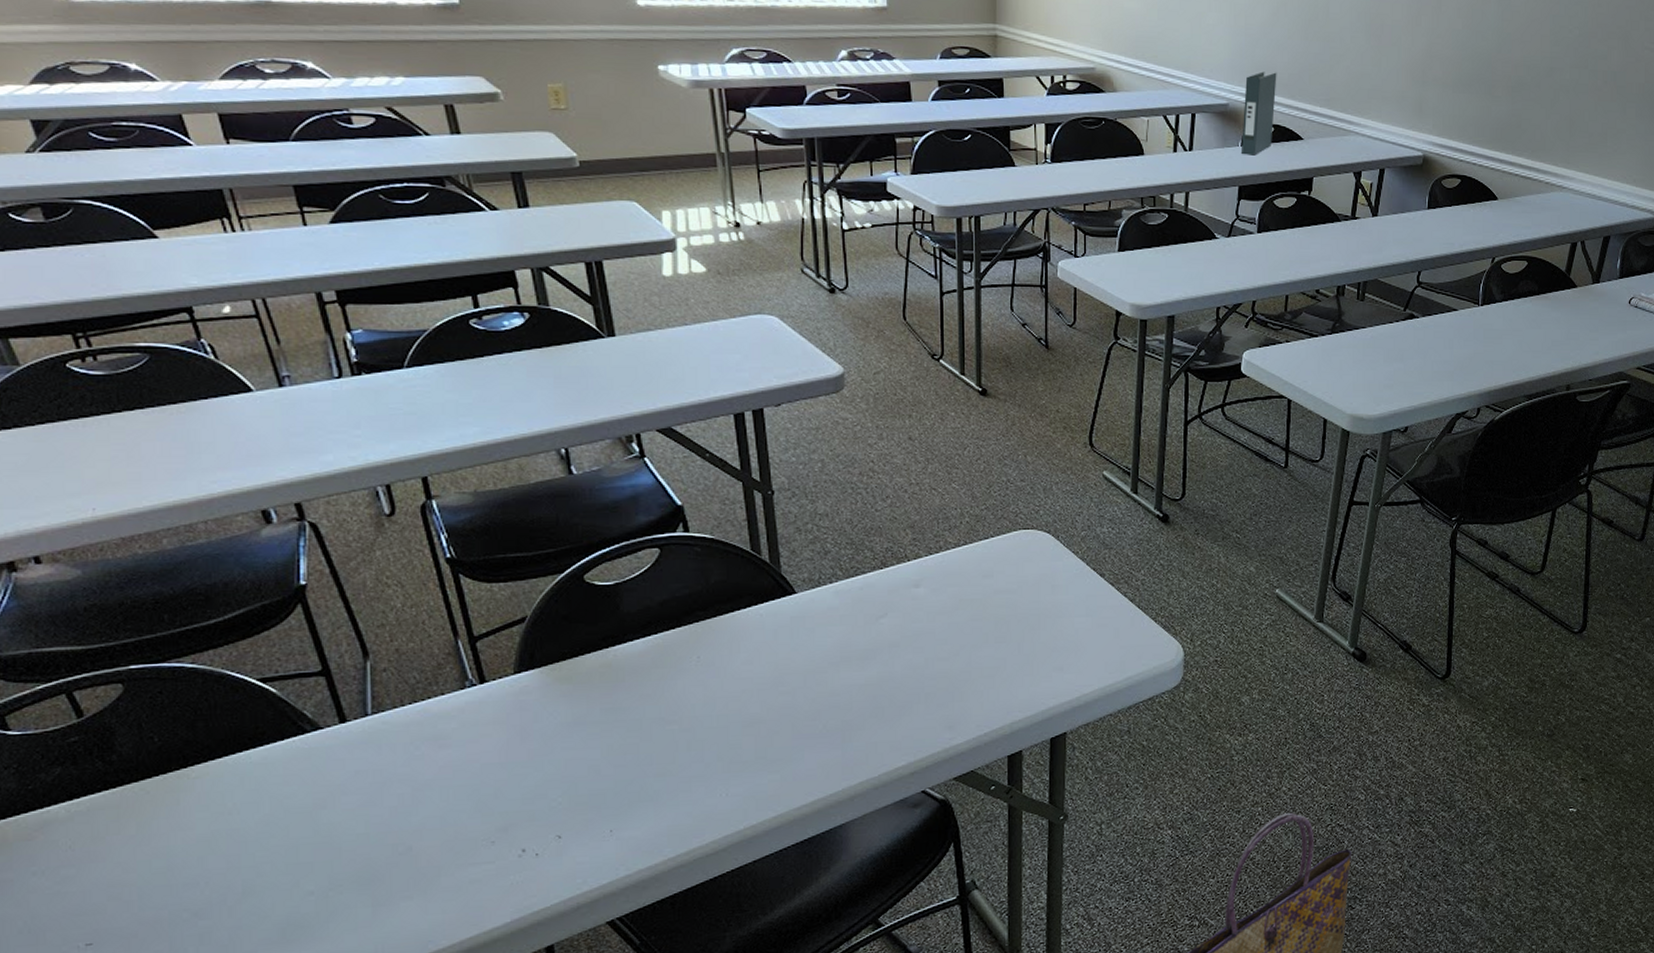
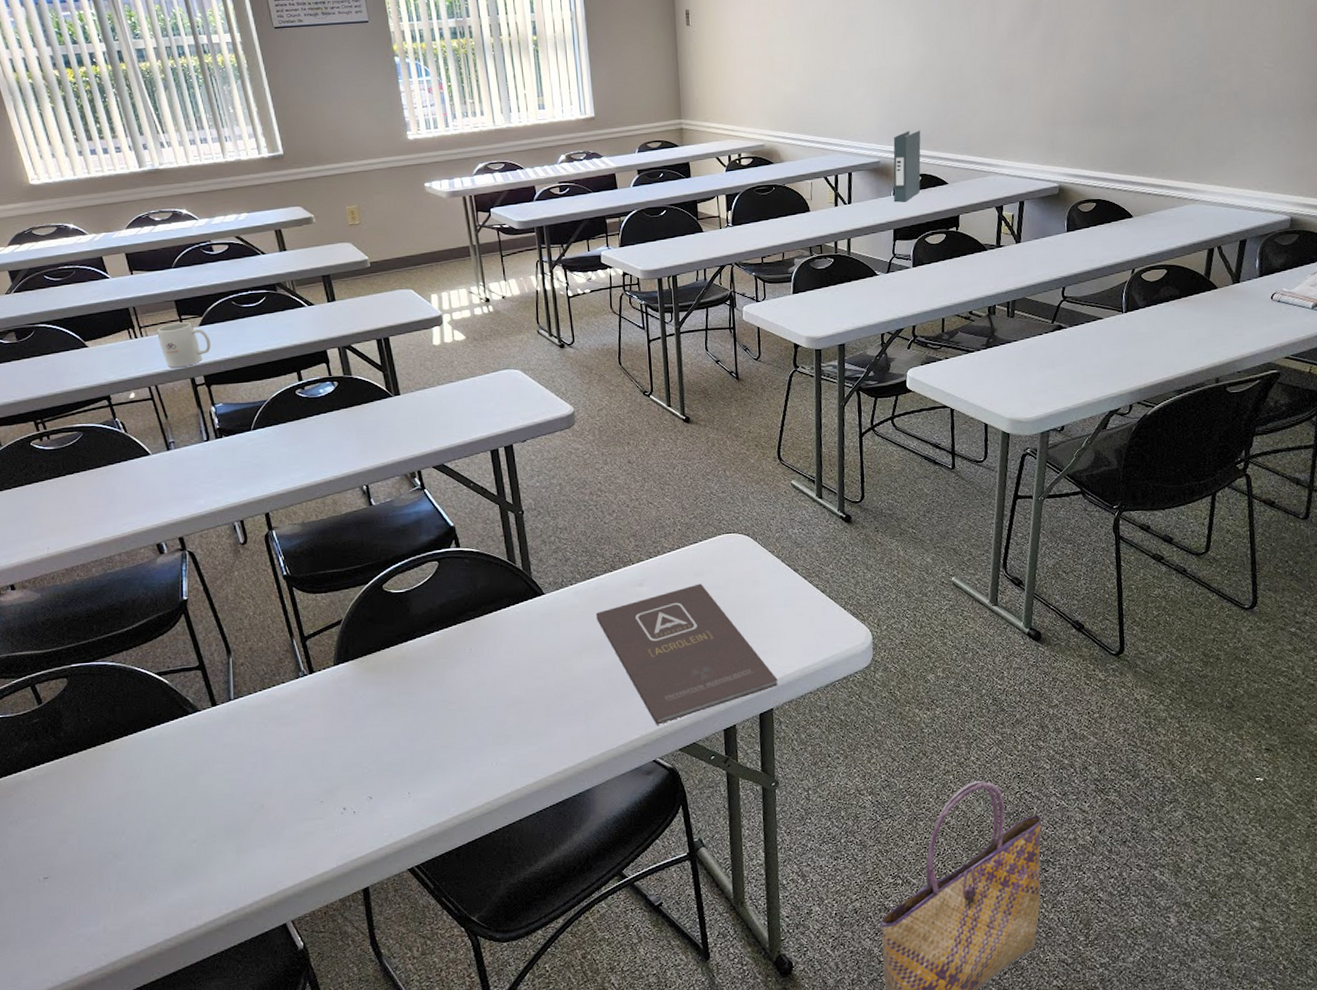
mug: none [266,216,346,277] -> present [157,322,211,368]
book: none [861,586,1074,750] -> present [596,583,778,725]

